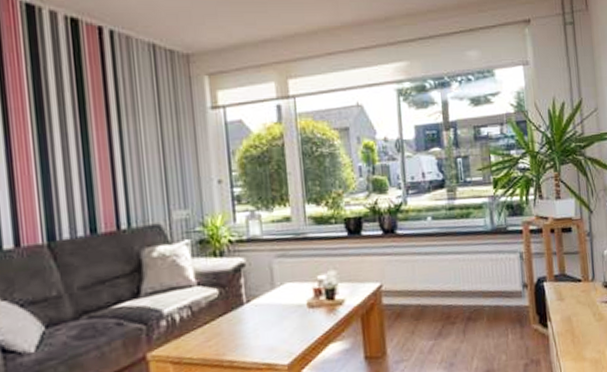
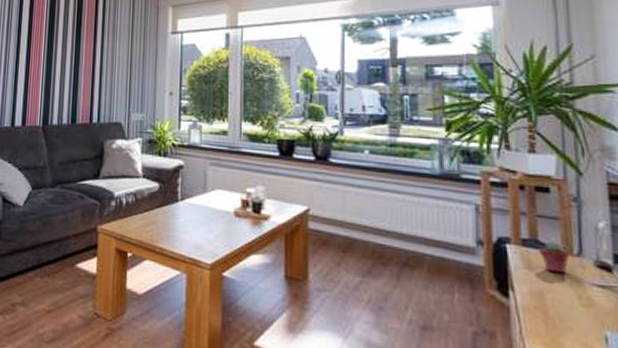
potted succulent: none [566,273,586,299] -> present [539,241,569,274]

